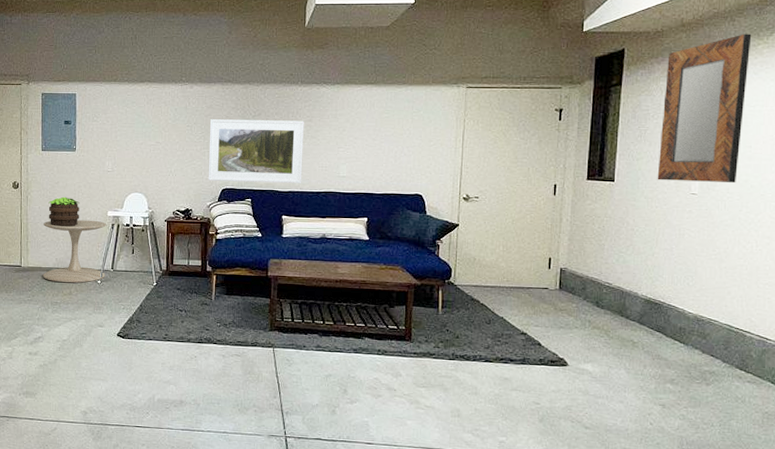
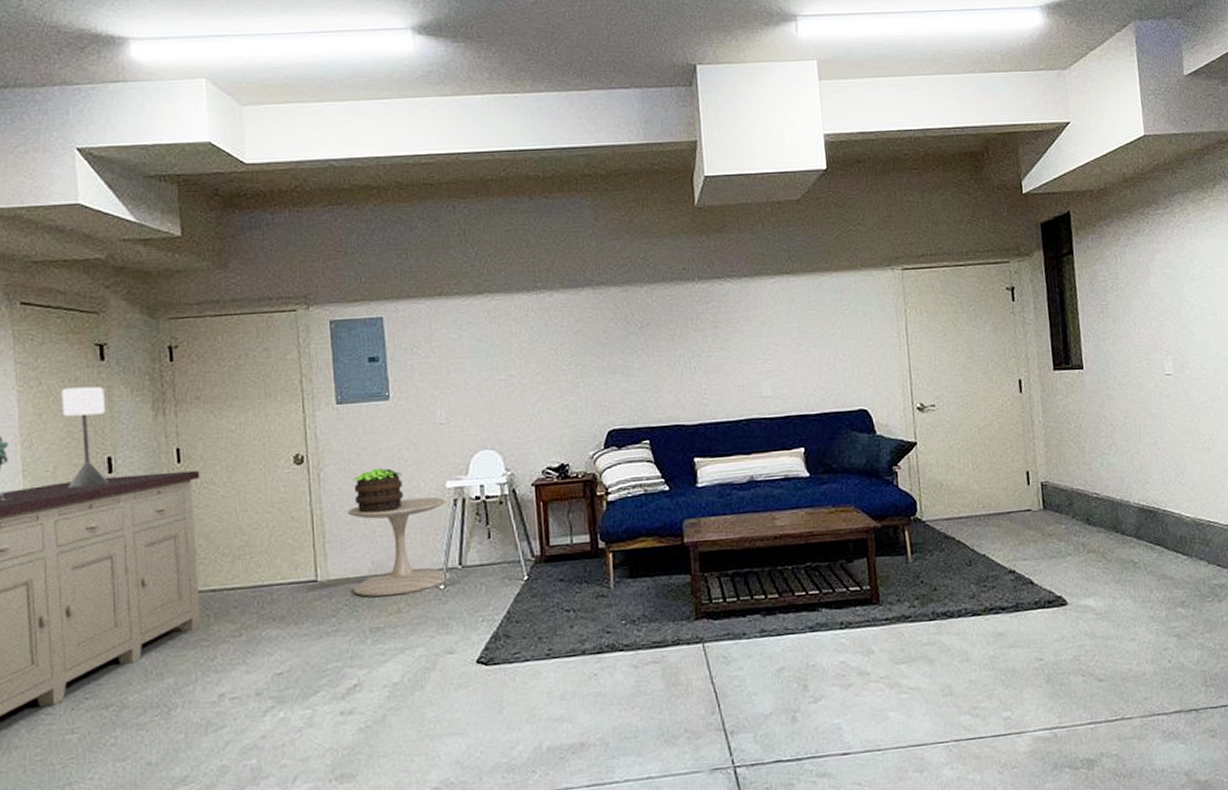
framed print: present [208,119,304,184] -> none [581,328,715,421]
home mirror: present [657,34,752,182] -> none [1116,186,1208,363]

